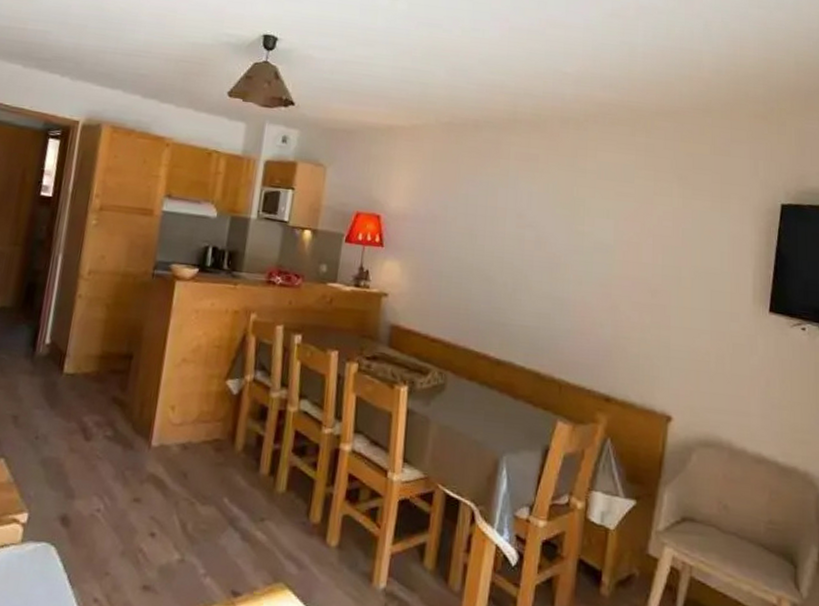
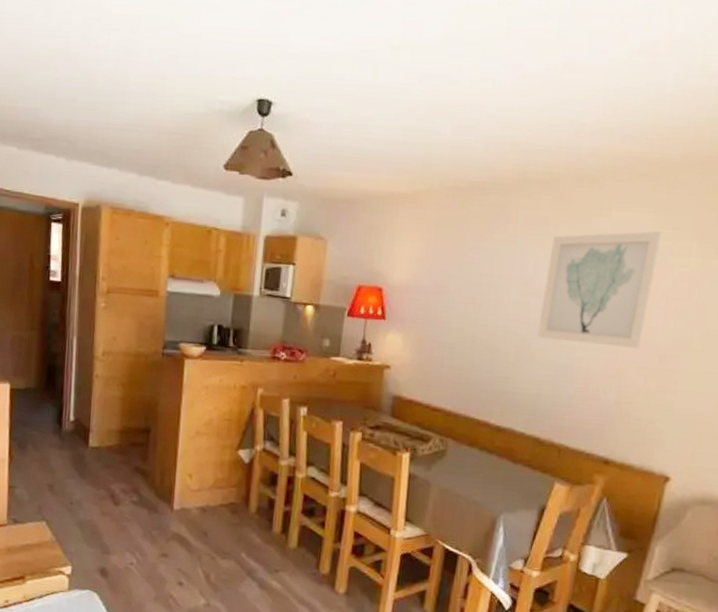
wall art: none [533,171,644,284] -> present [537,231,662,349]

